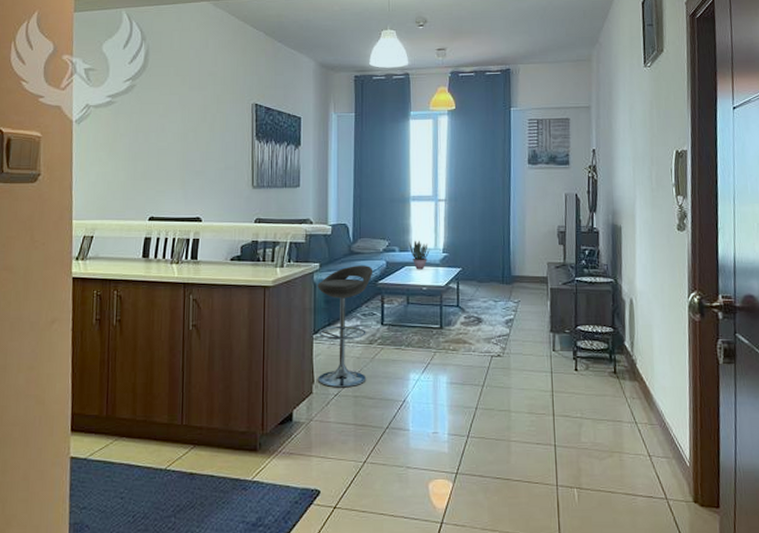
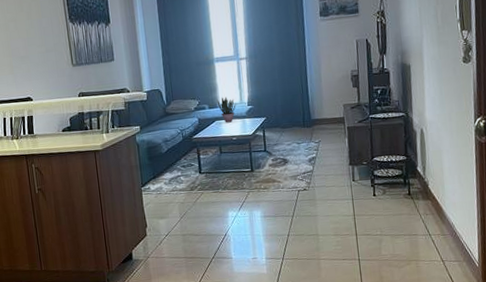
bar stool: present [317,266,373,388] -> none [140,124,192,230]

